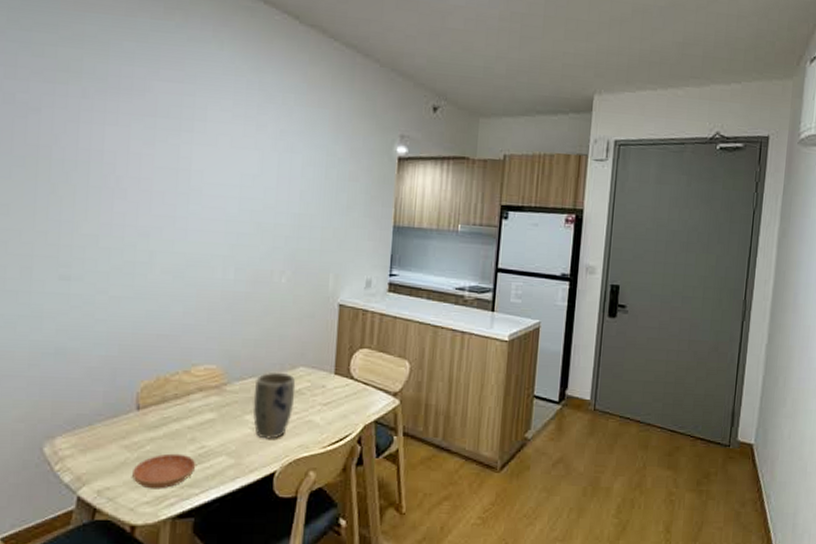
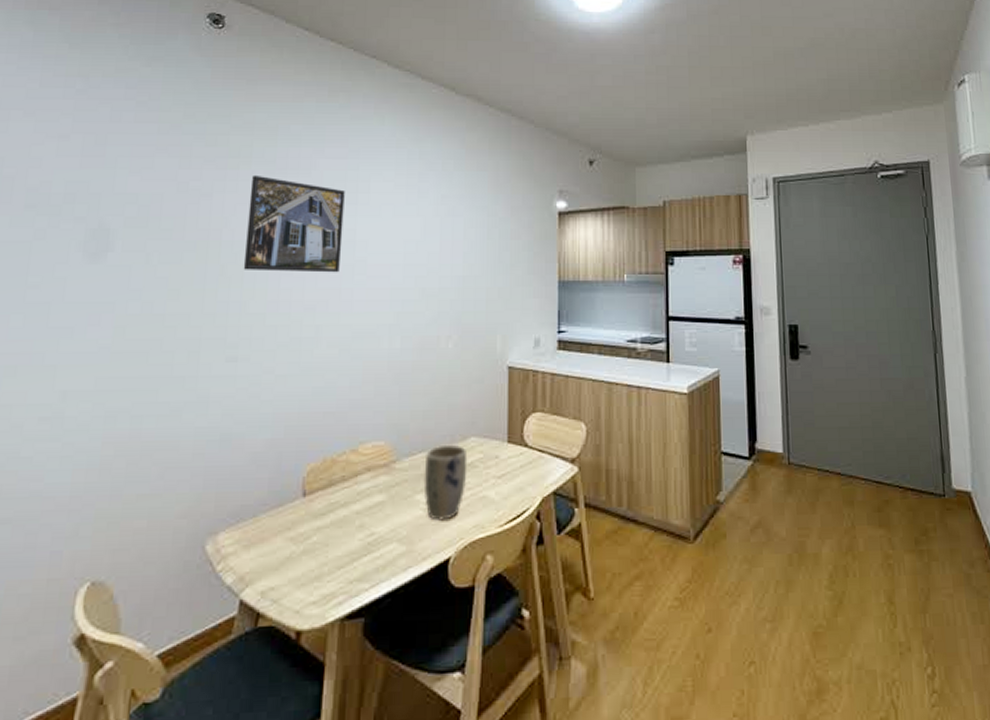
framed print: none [75,91,181,201] -> present [243,174,345,273]
saucer: present [132,453,196,489] -> none [298,543,366,587]

